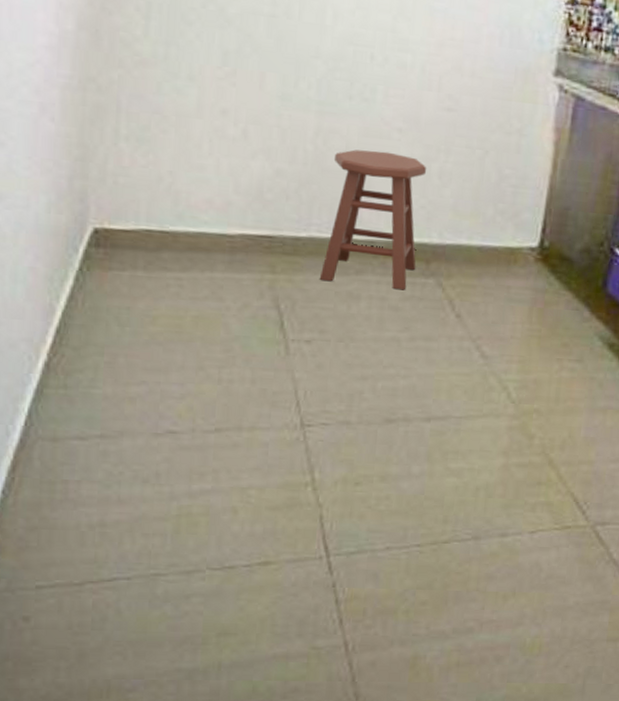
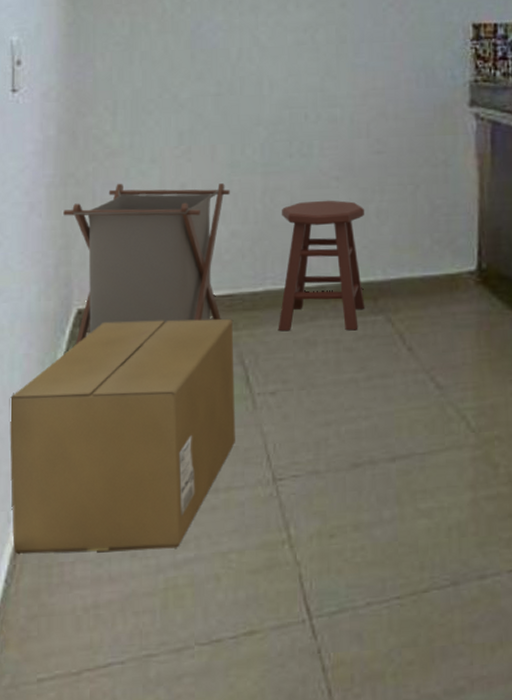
box: none [10,246,270,479] -> present [9,319,235,555]
laundry basket: none [81,97,278,266] -> present [63,183,230,346]

